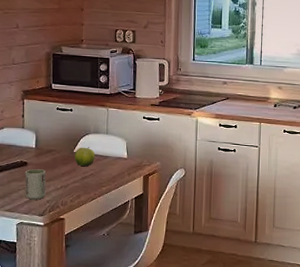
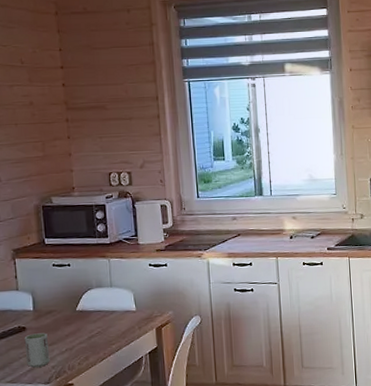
fruit: present [75,147,95,167] -> none [78,303,101,326]

